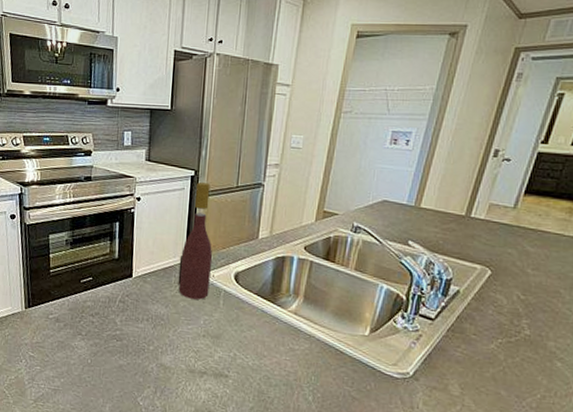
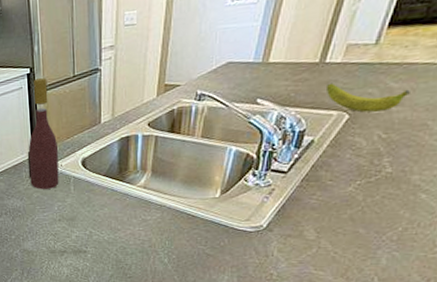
banana: none [470,237,544,273] -> present [325,83,410,113]

